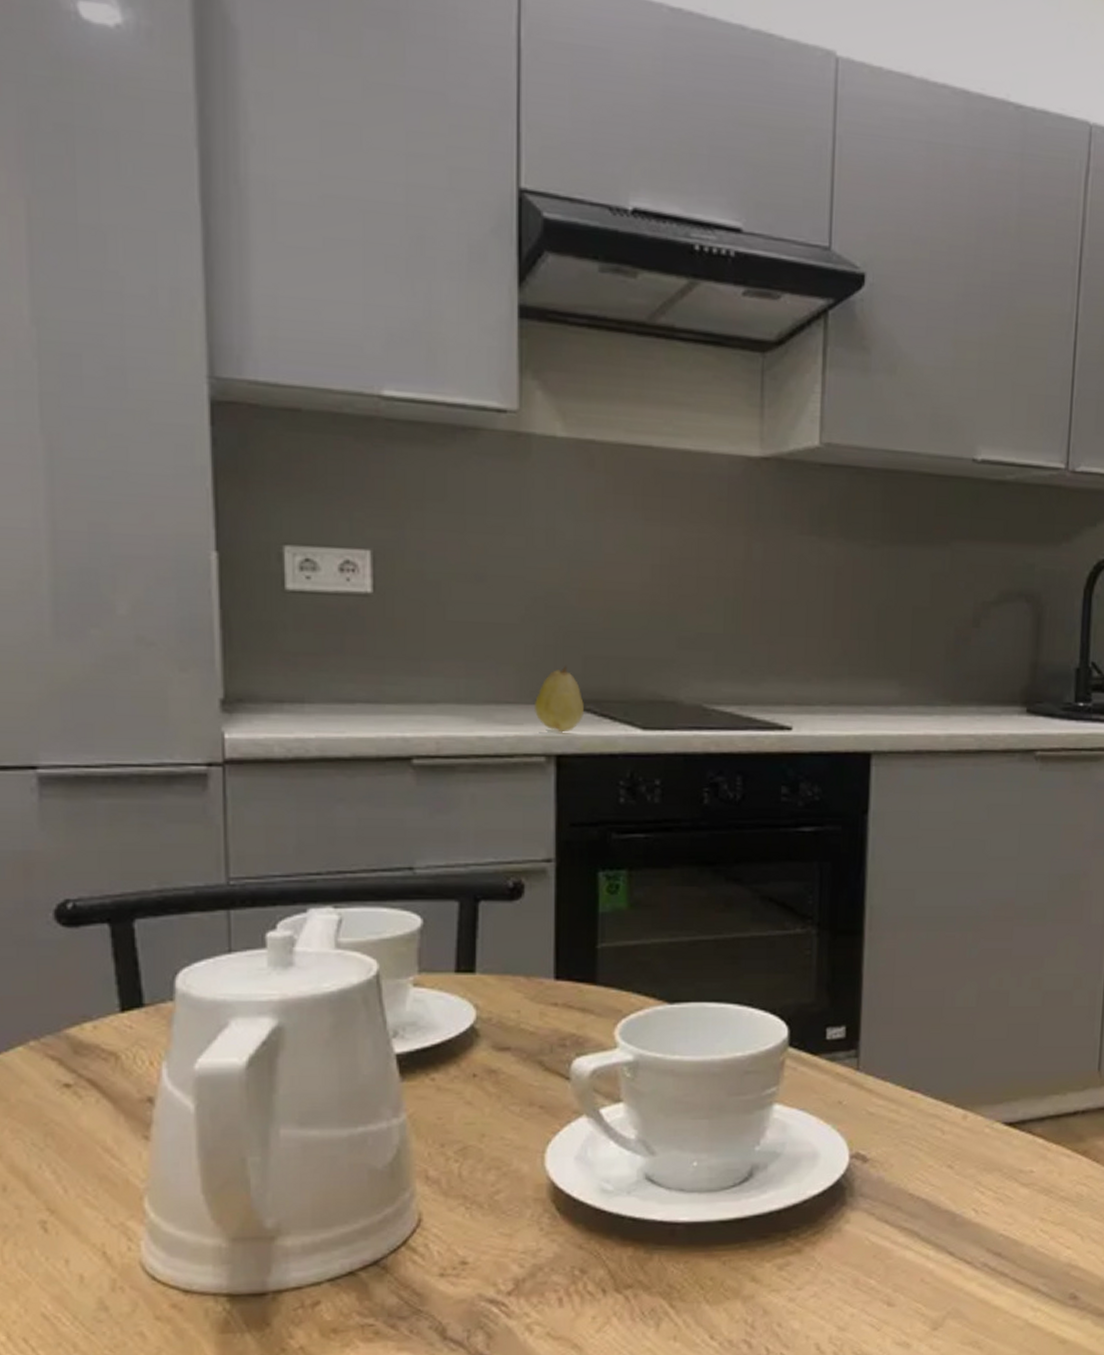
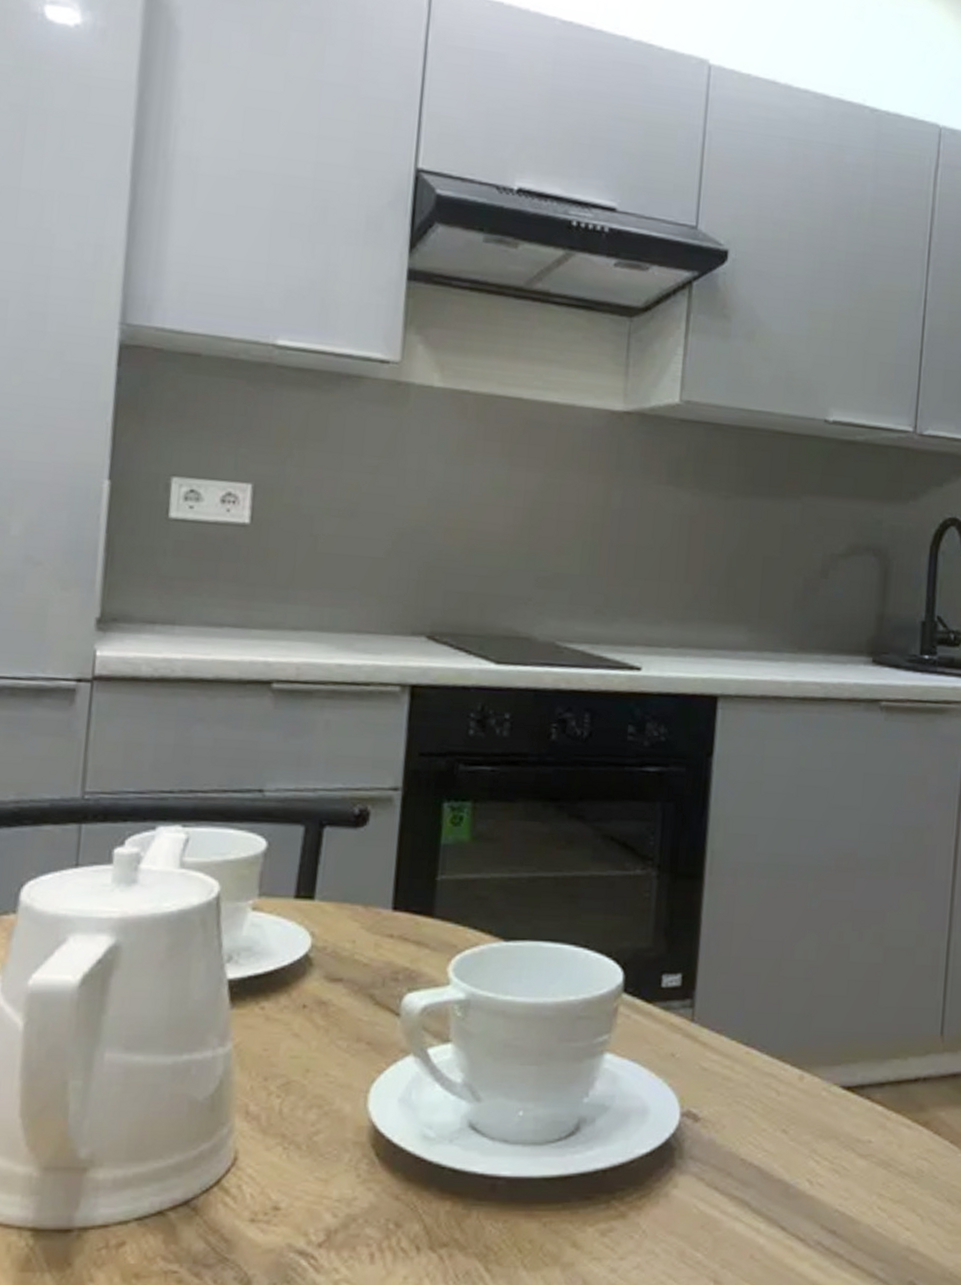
fruit: present [535,665,584,732] -> none [394,598,441,663]

